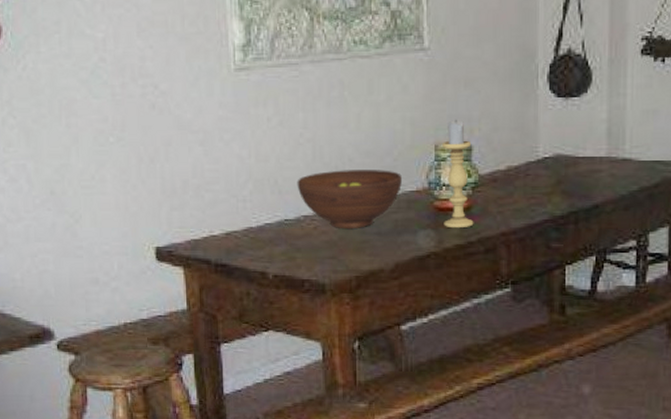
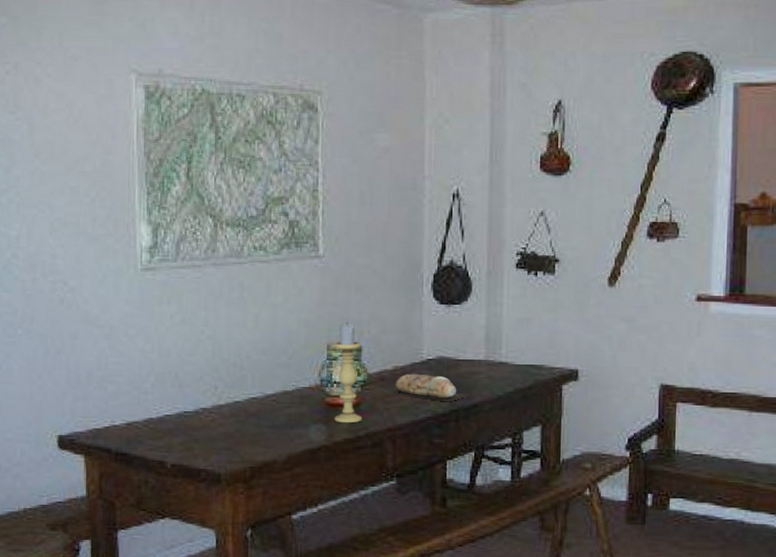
fruit bowl: present [297,170,402,228] -> none [196,366,296,421]
bread loaf: none [508,173,590,204] -> present [394,373,470,402]

